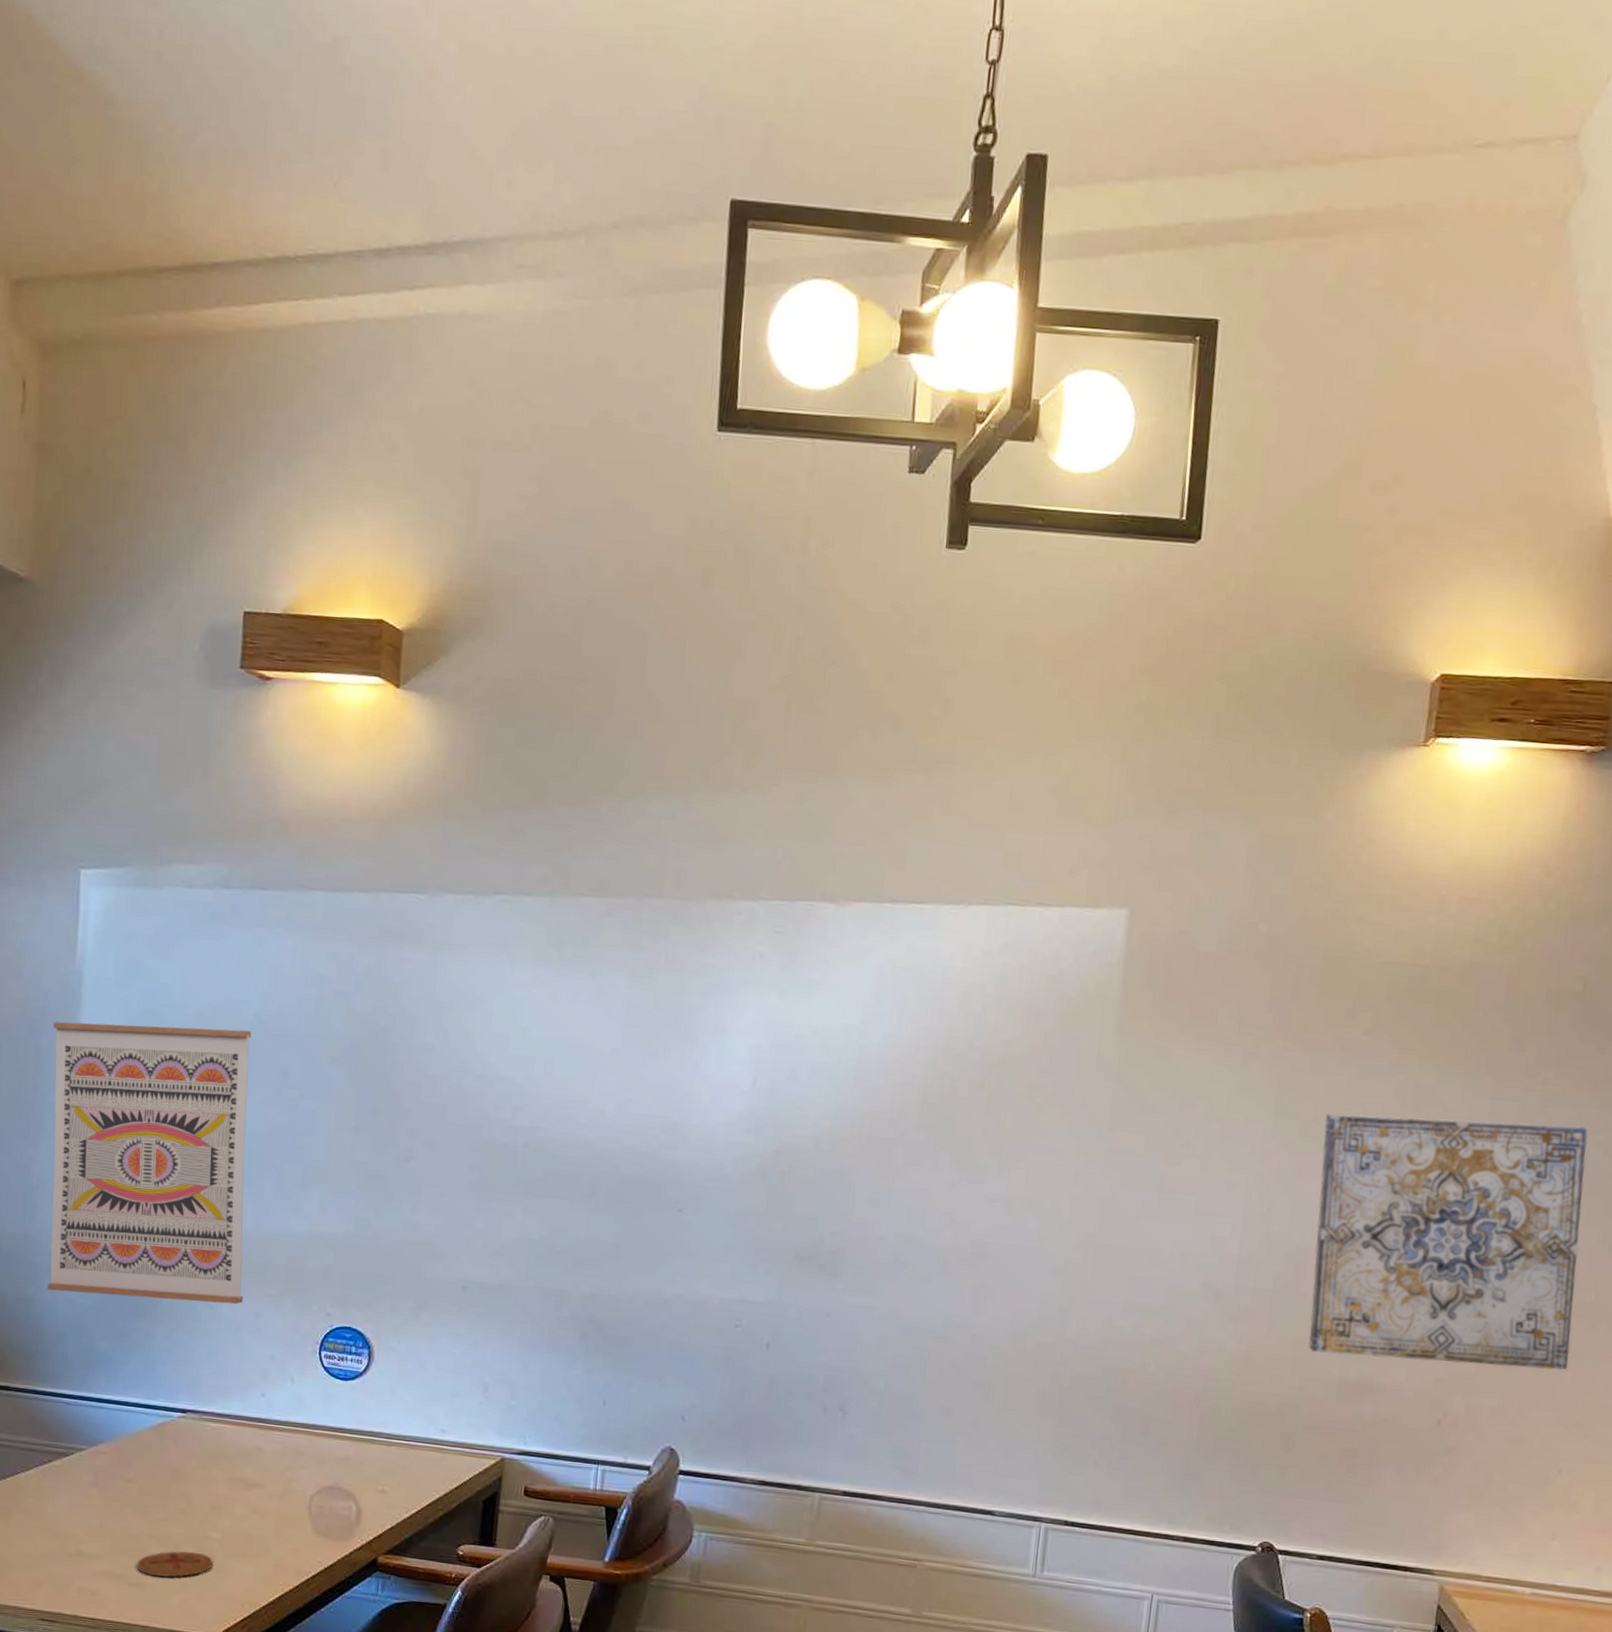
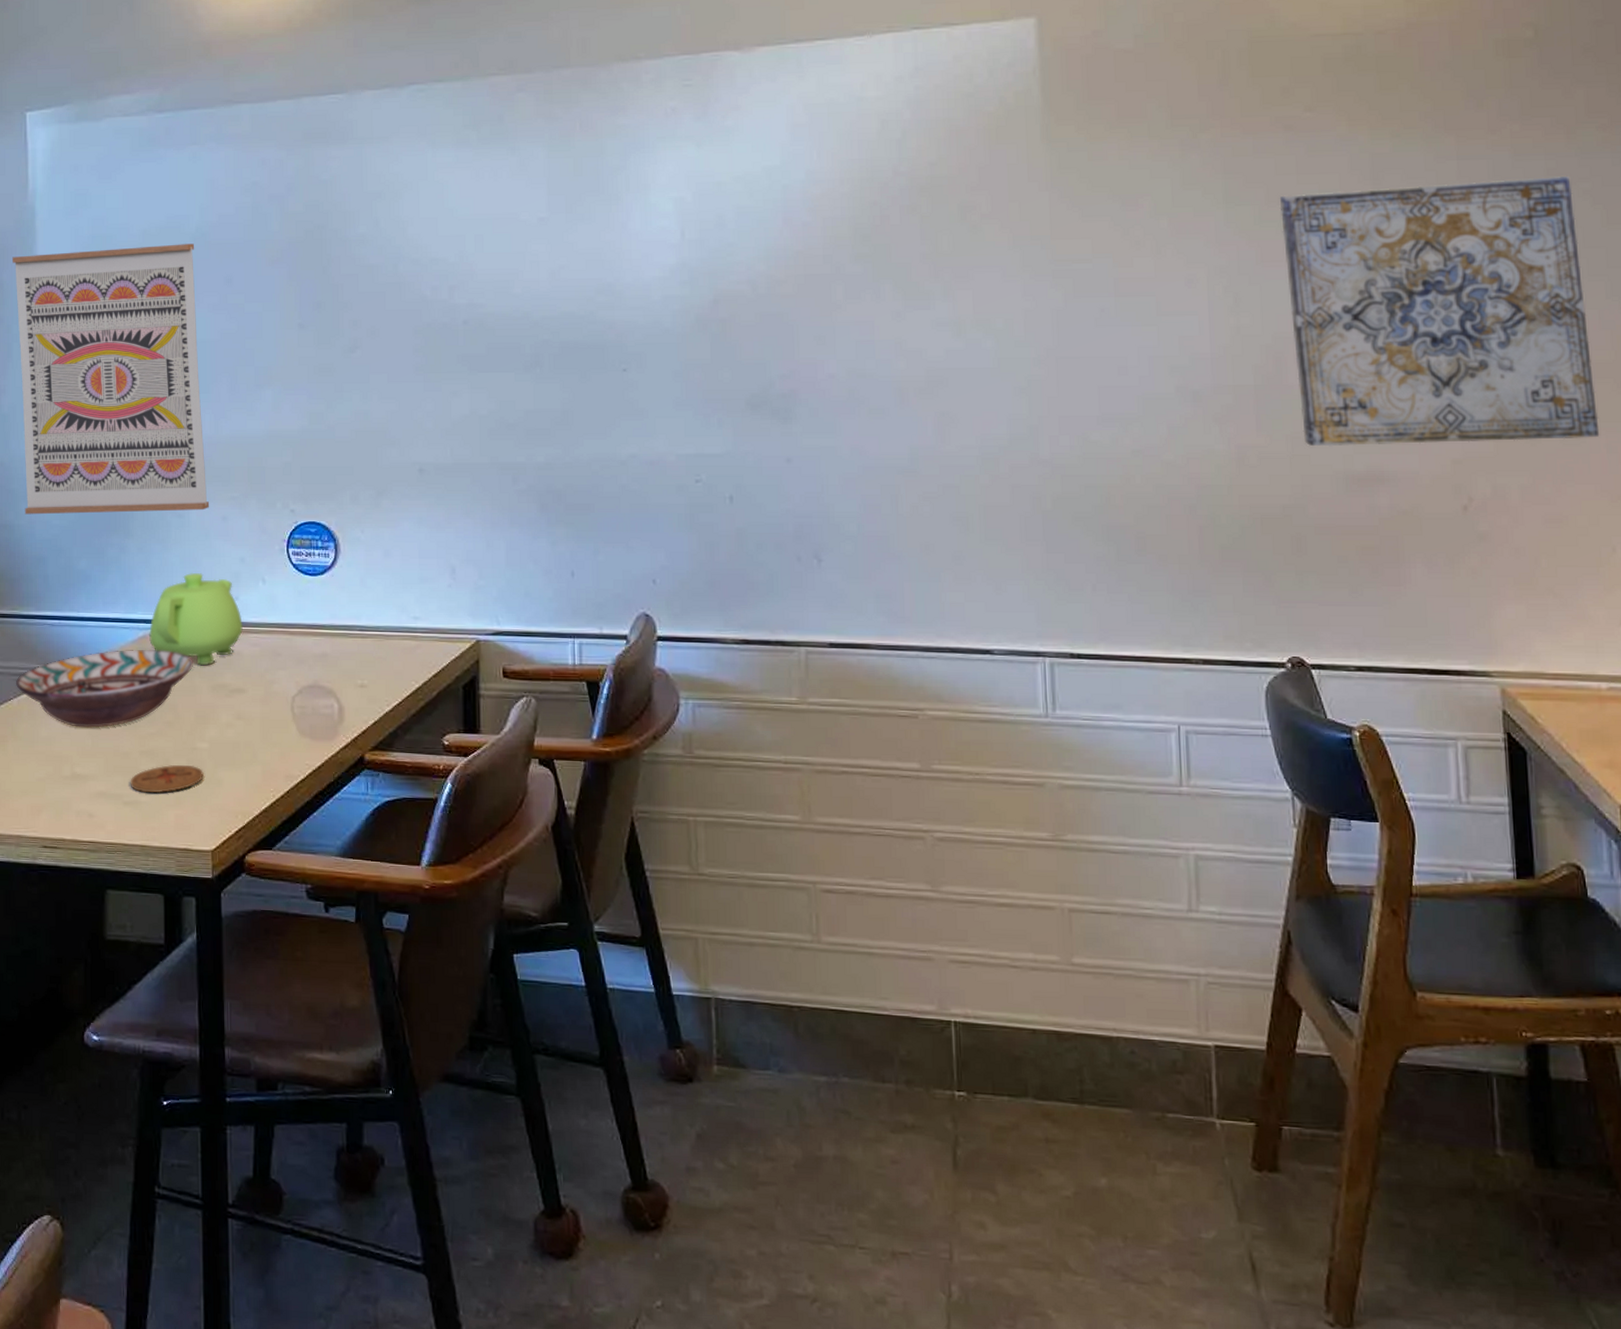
decorative bowl: none [24,1435,213,1509] -> present [16,650,194,728]
teapot: none [168,1365,268,1458] -> present [149,572,244,666]

